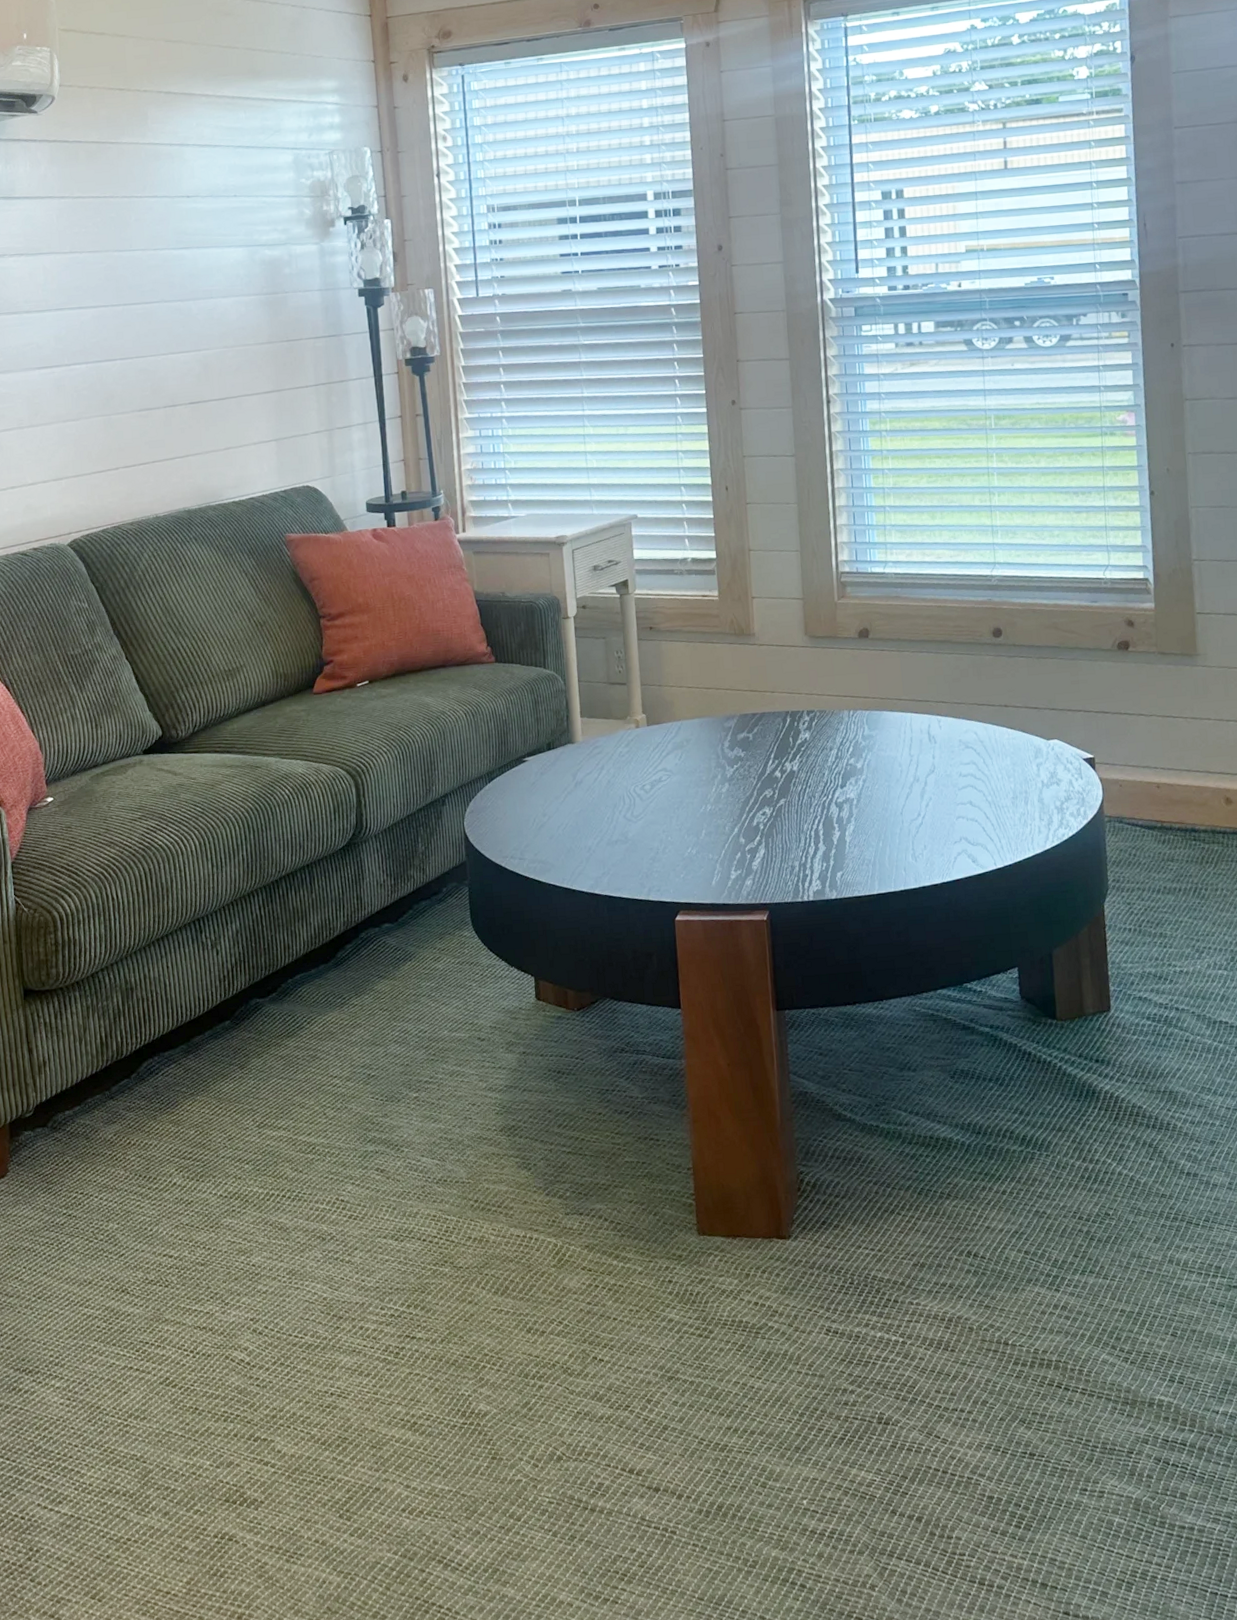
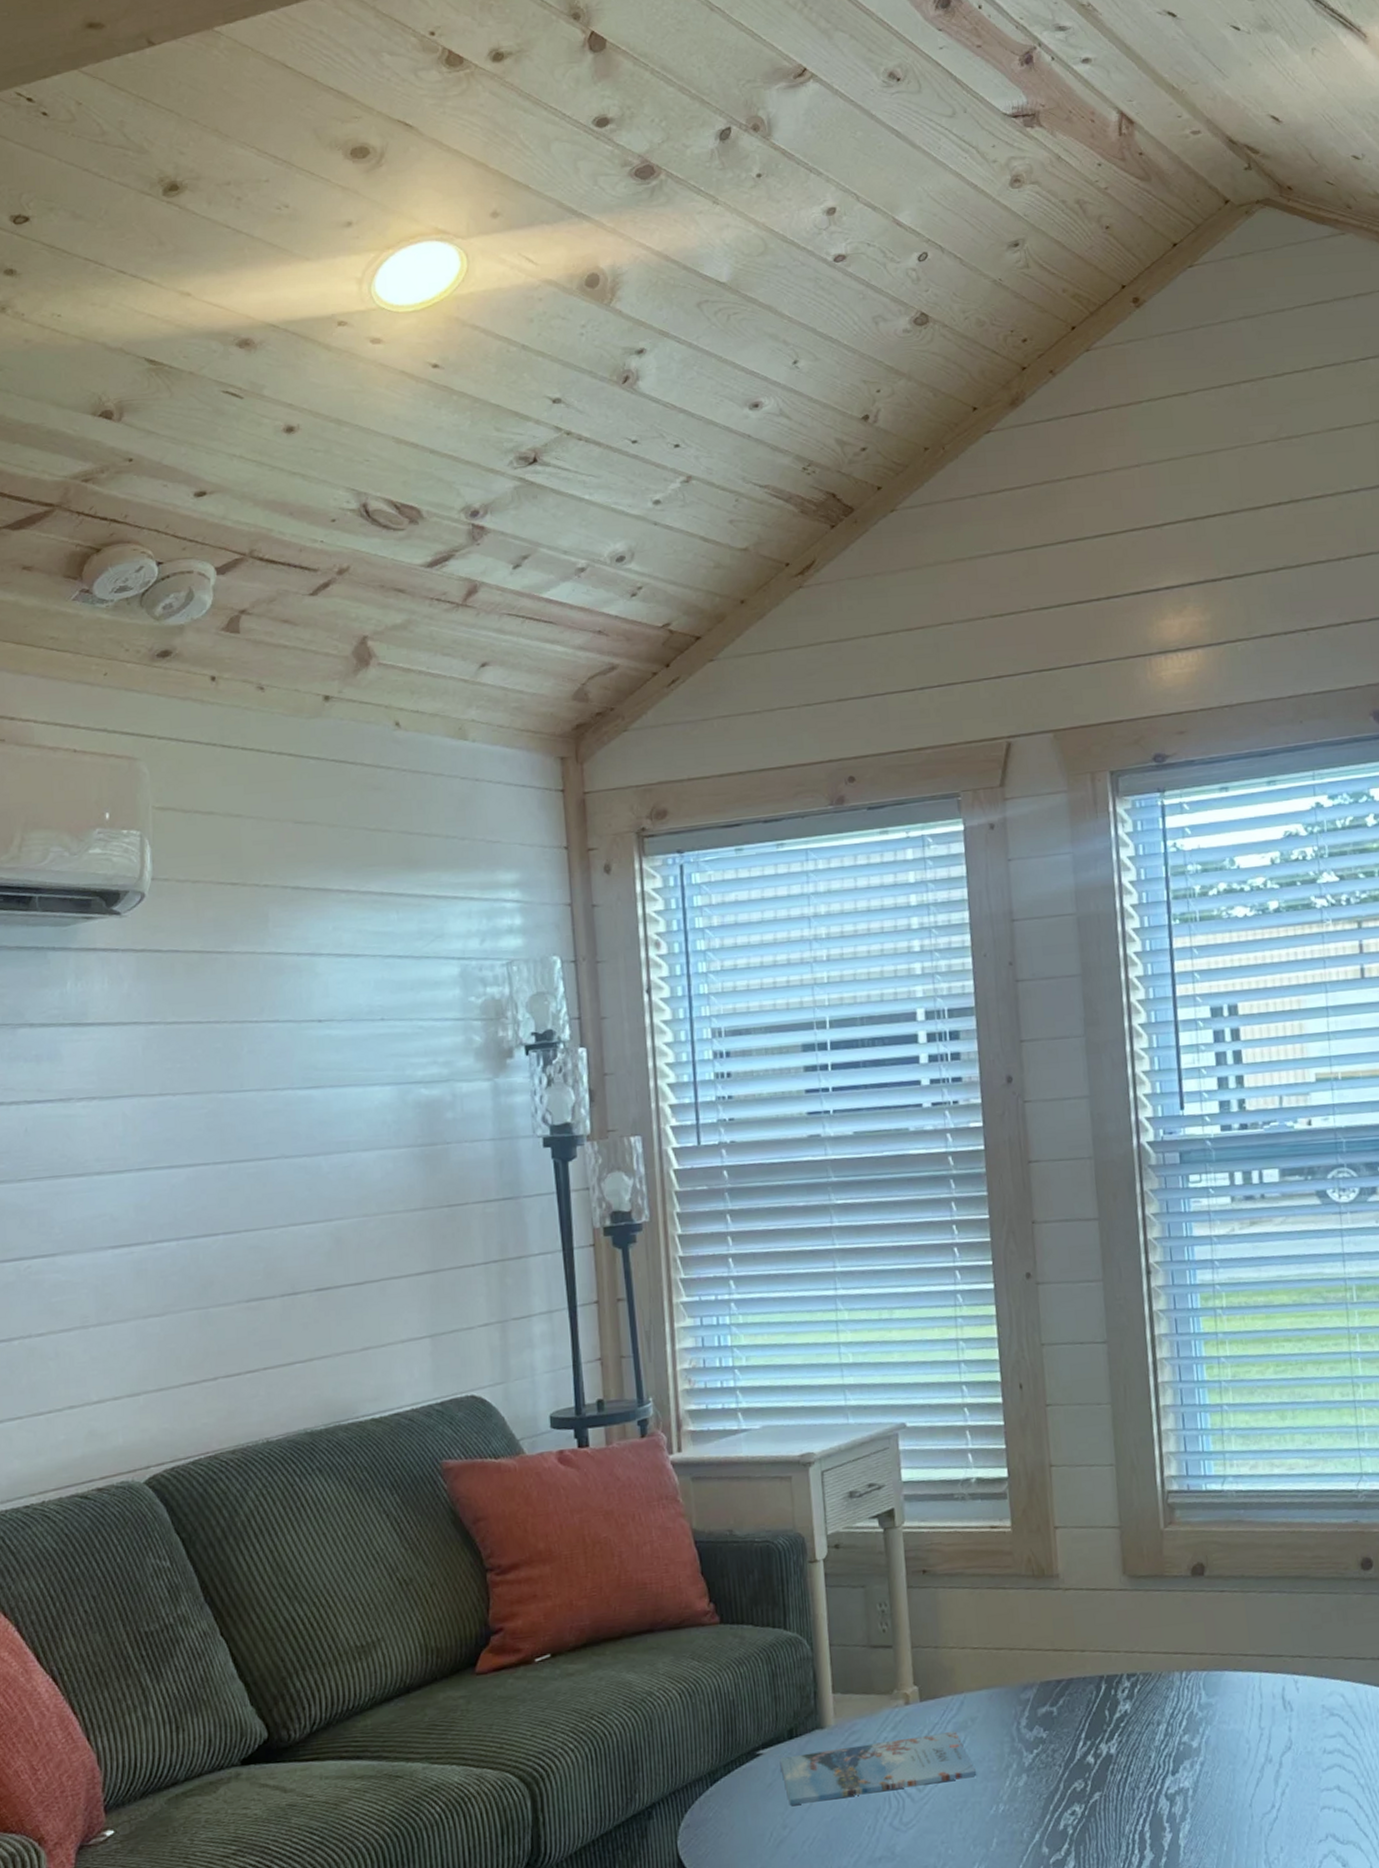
magazine: none [540,749,691,799] -> present [779,1731,977,1805]

